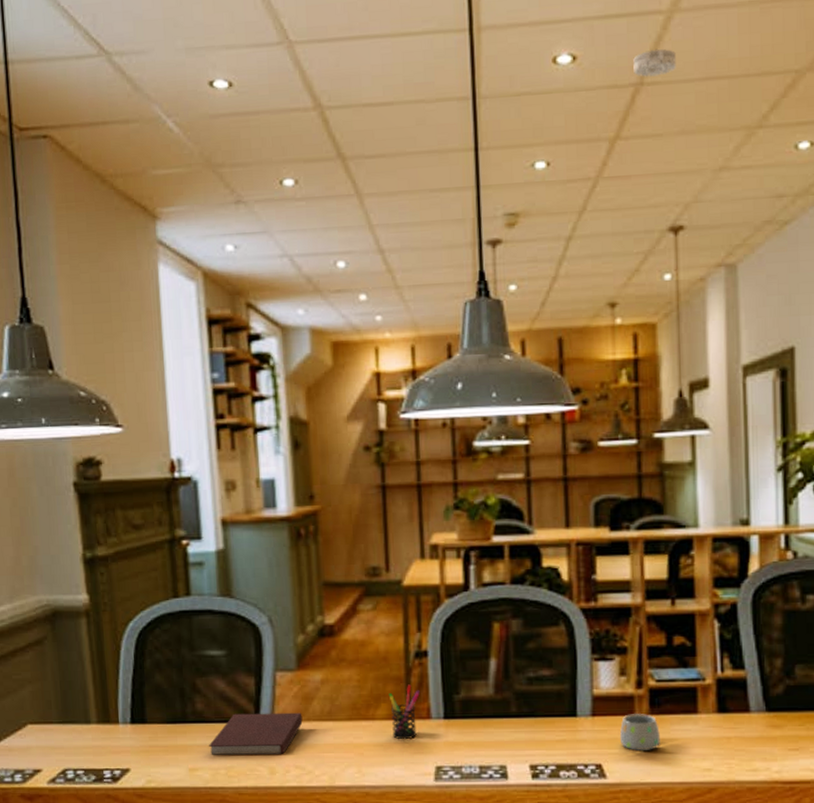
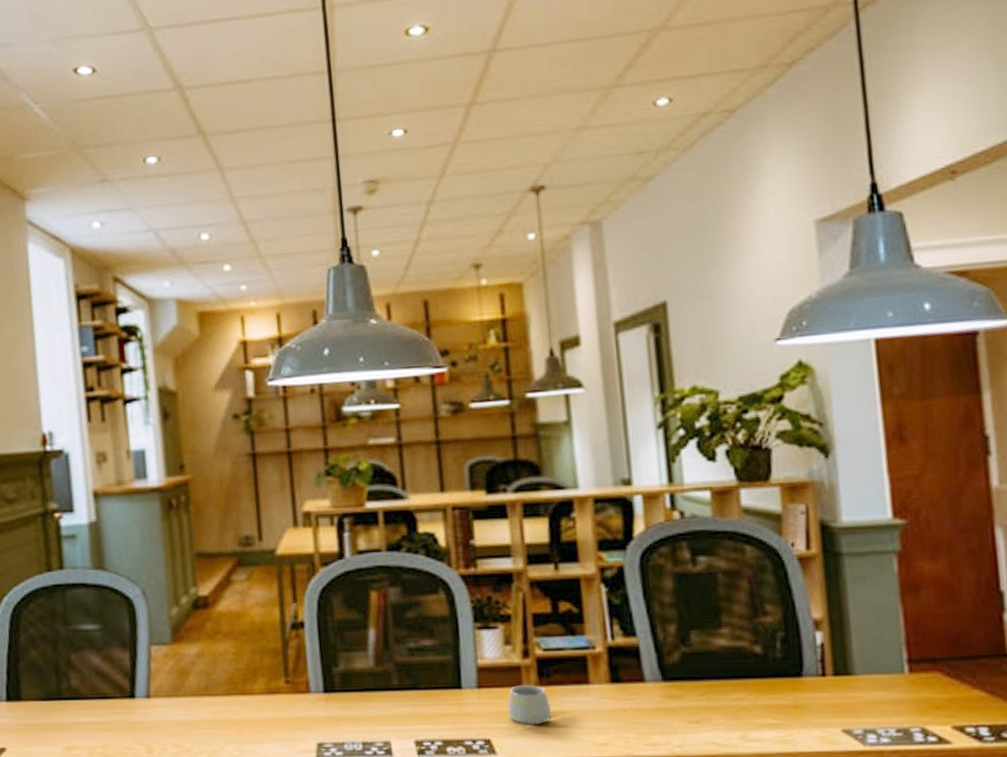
notebook: present [208,712,303,755] -> none [84,687,179,733]
pen holder: present [388,684,420,739] -> none [265,657,298,714]
smoke detector: present [633,48,676,77] -> none [485,16,528,44]

